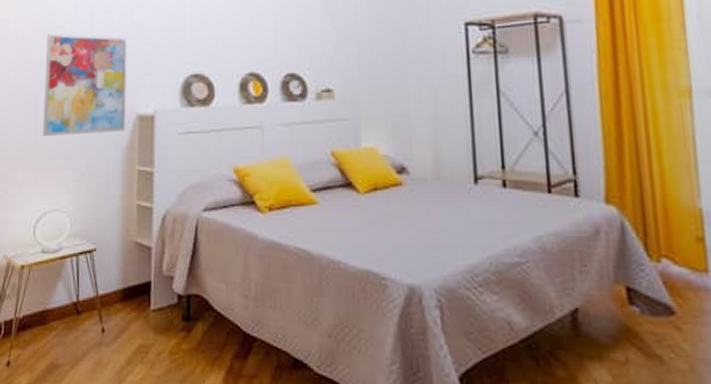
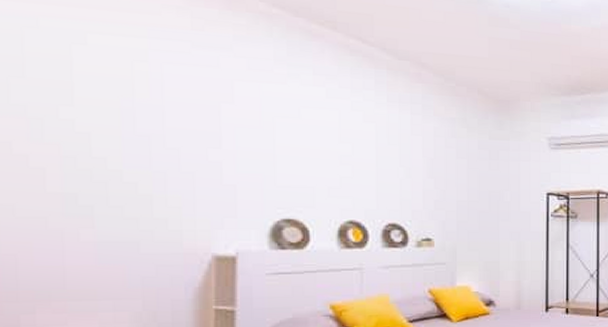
wall art: present [43,33,128,136] -> none [75,164,200,276]

